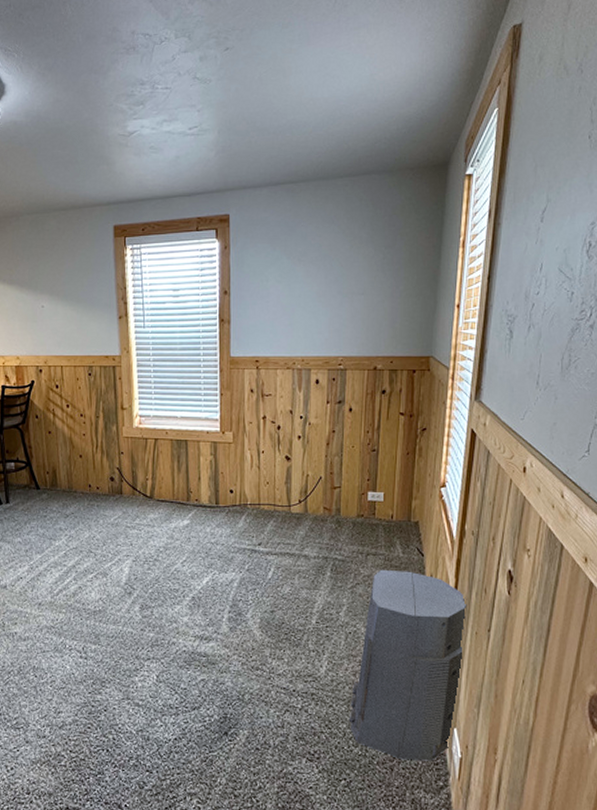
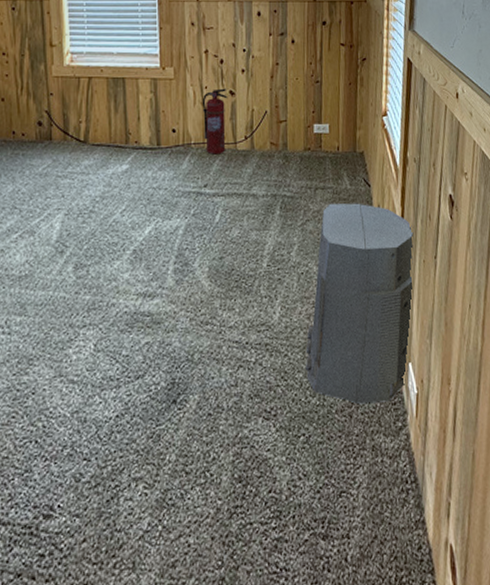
fire extinguisher: none [258,453,283,516] -> present [202,88,227,155]

